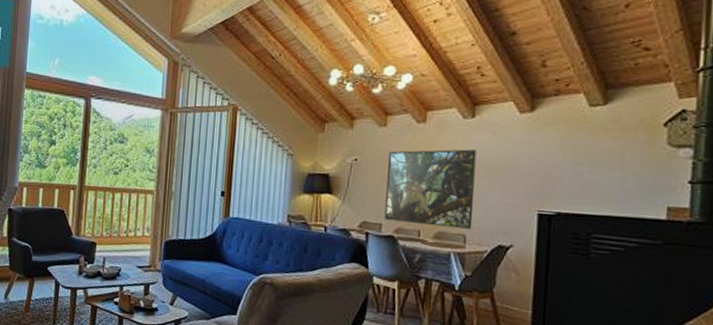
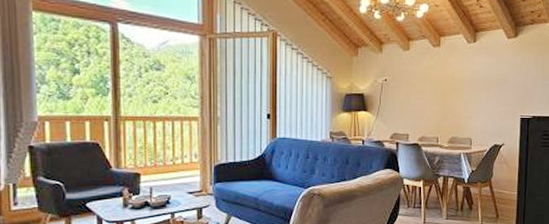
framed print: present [384,149,477,229] -> none [410,68,478,133]

